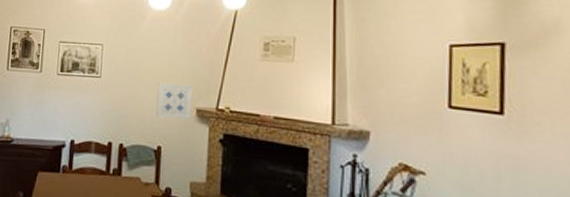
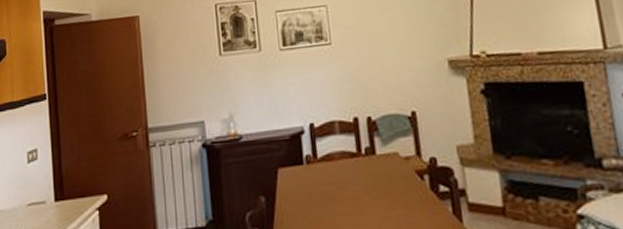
wall art: present [156,82,193,121] -> none [398,34,444,79]

